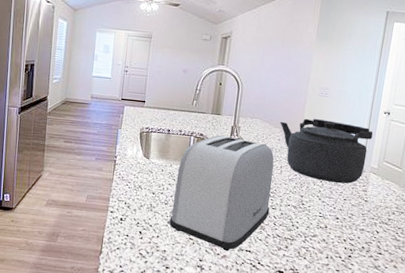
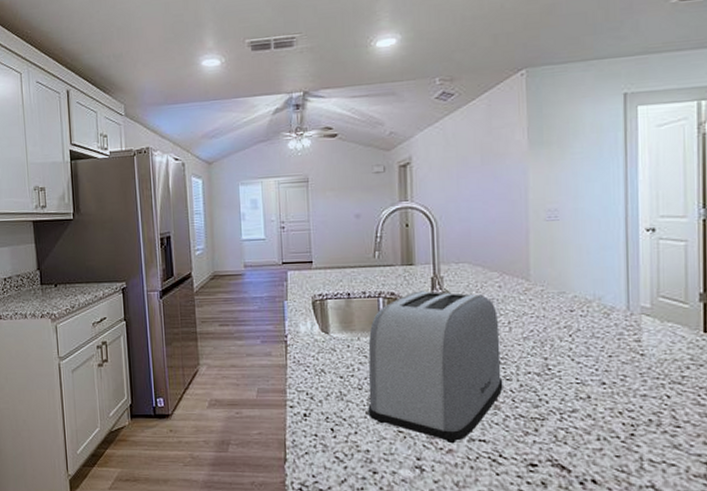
kettle: present [280,118,373,184] -> none [497,251,635,335]

